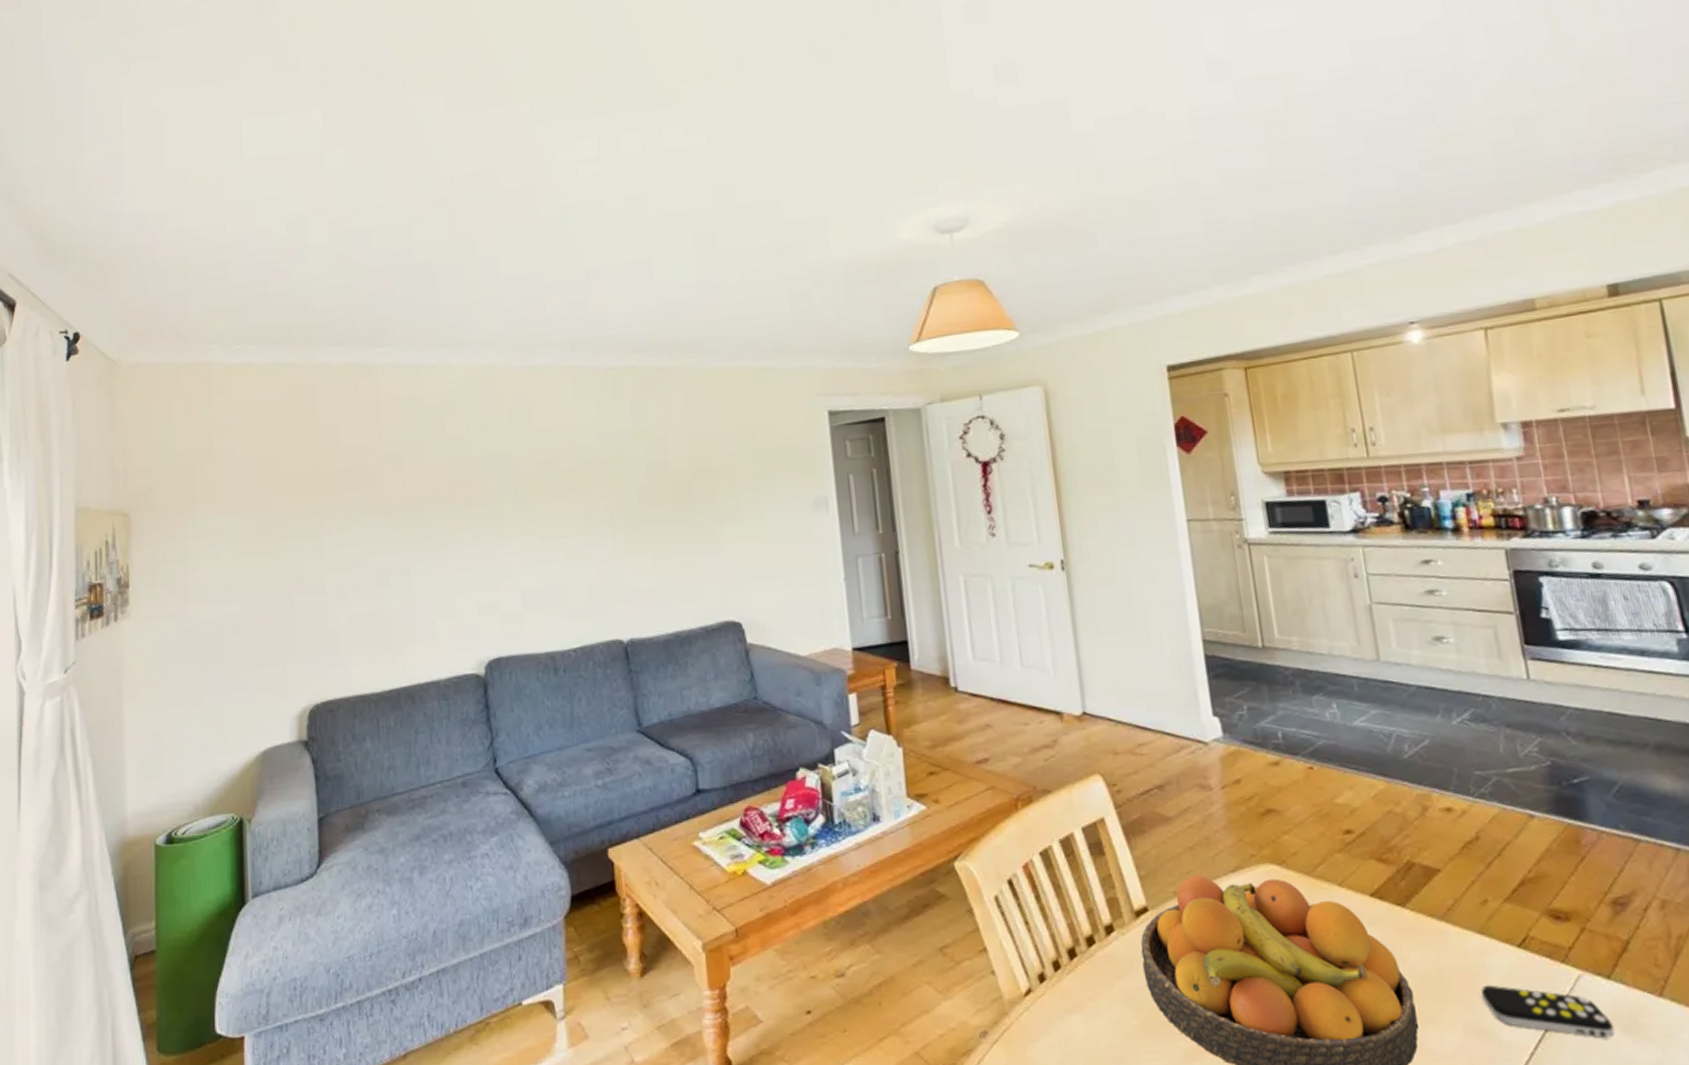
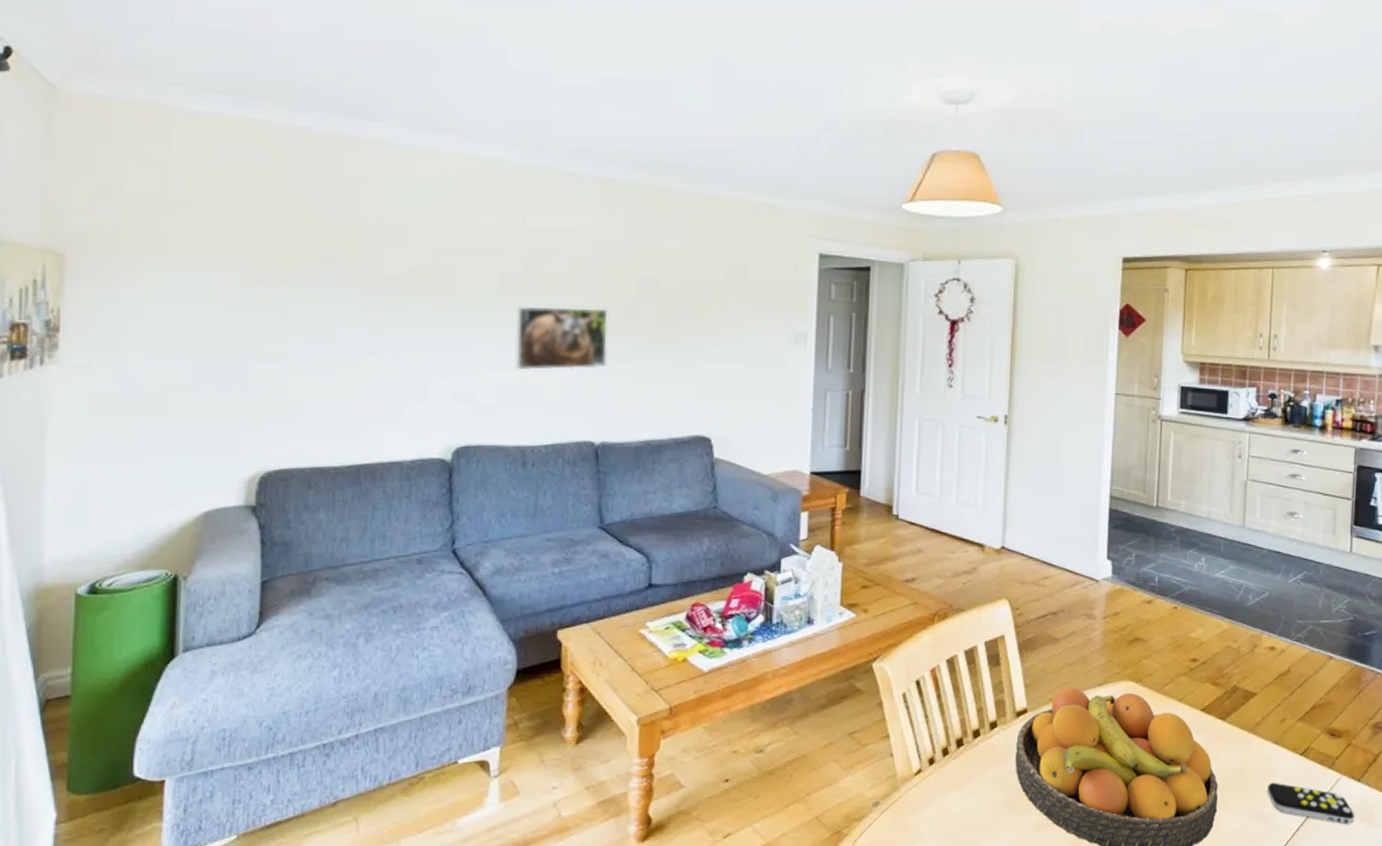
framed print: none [532,499,627,574] -> present [515,306,608,371]

